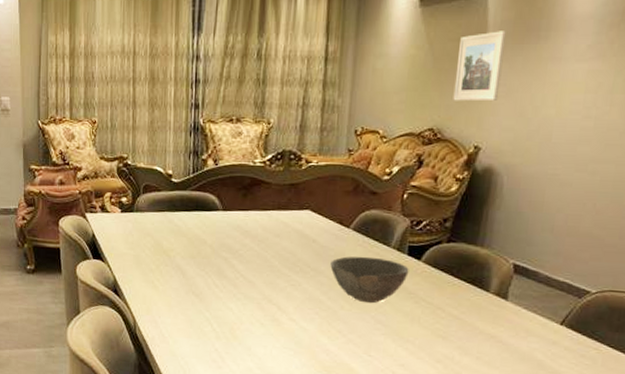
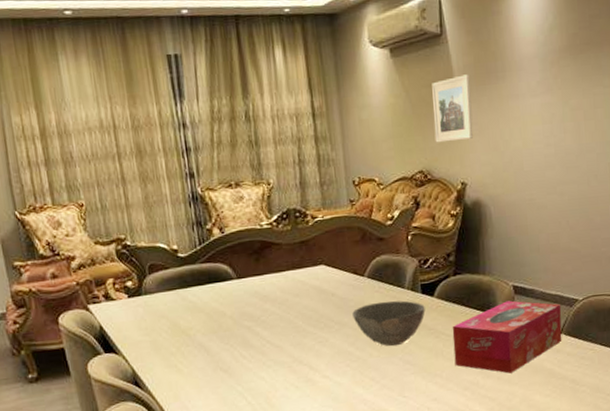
tissue box: none [431,279,567,356] -> present [452,300,562,374]

